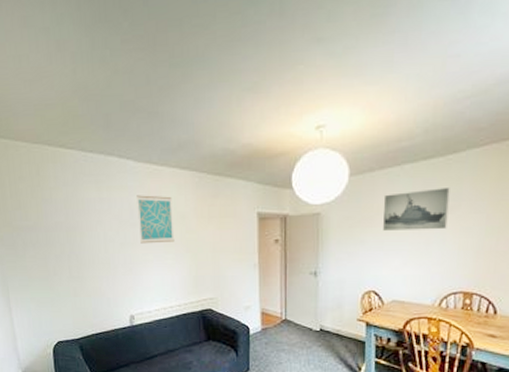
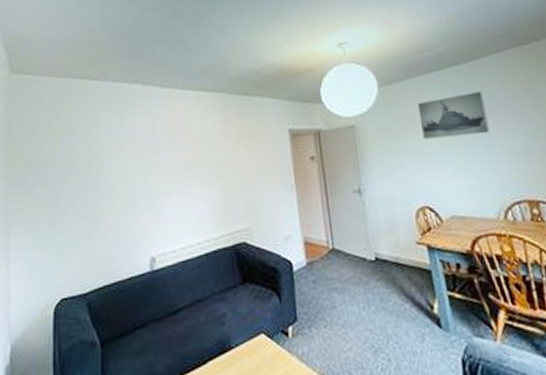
wall art: present [137,195,175,244] -> none [161,119,202,172]

